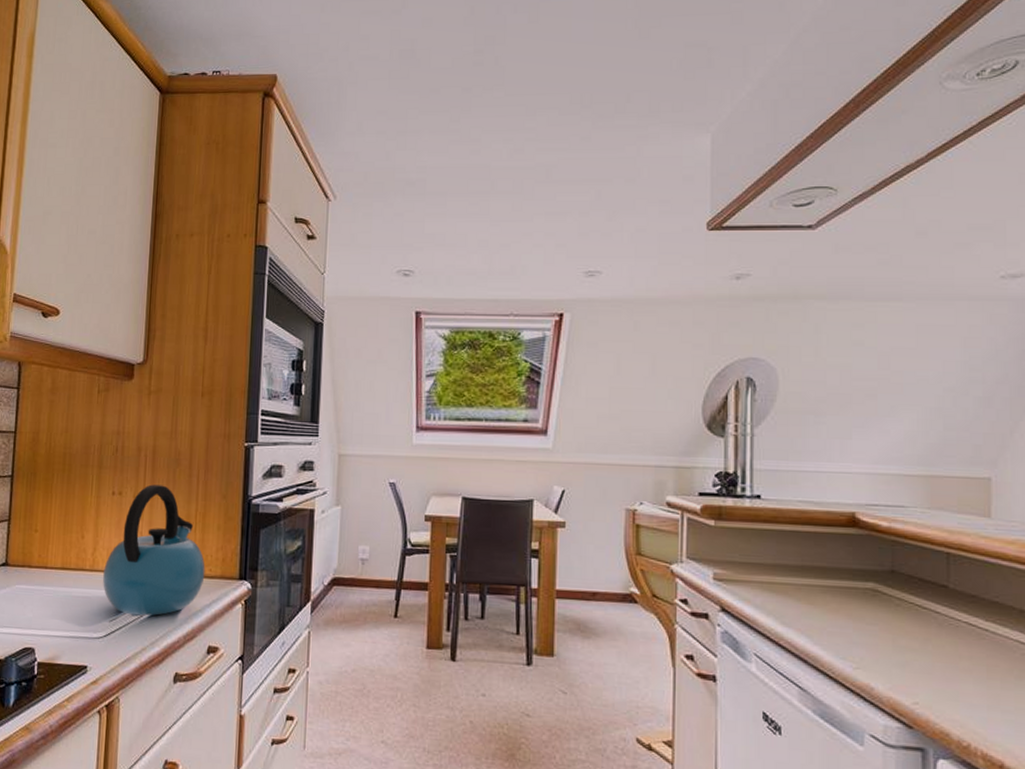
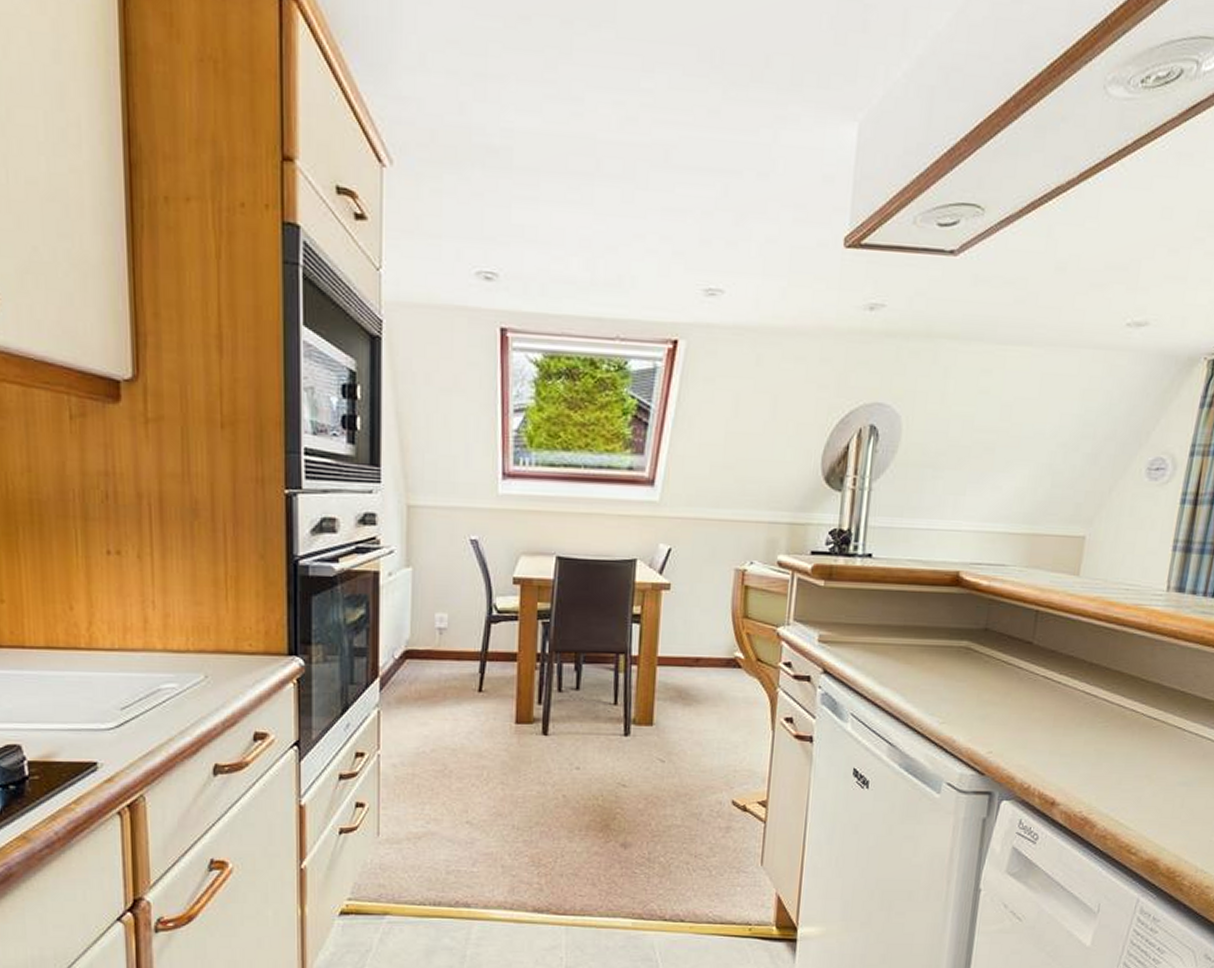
kettle: present [103,484,205,616] -> none [106,541,244,701]

